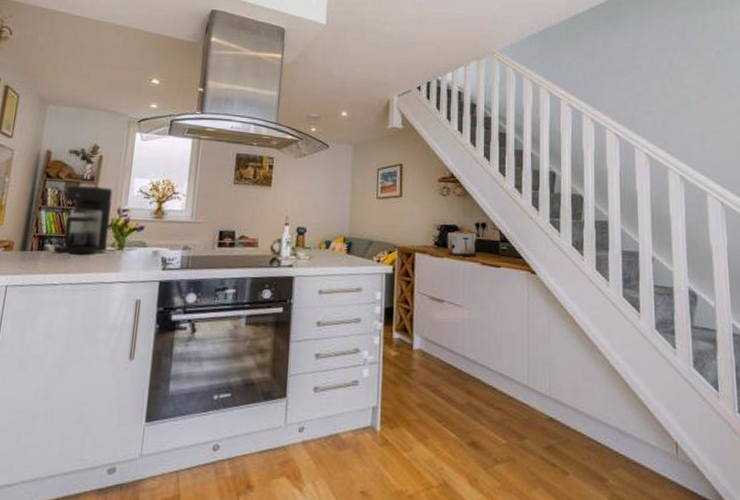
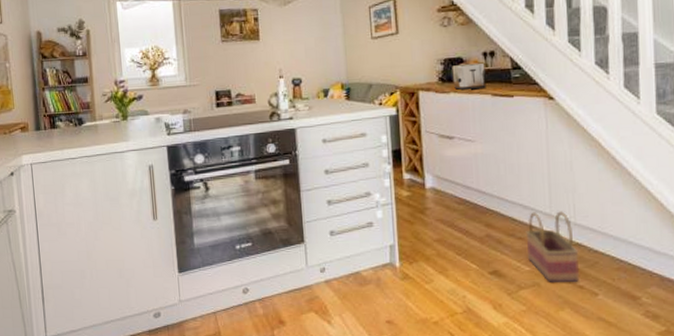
coffee maker: present [54,186,113,255] -> none [62,60,113,130]
basket: none [504,382,553,459] -> present [525,211,579,282]

